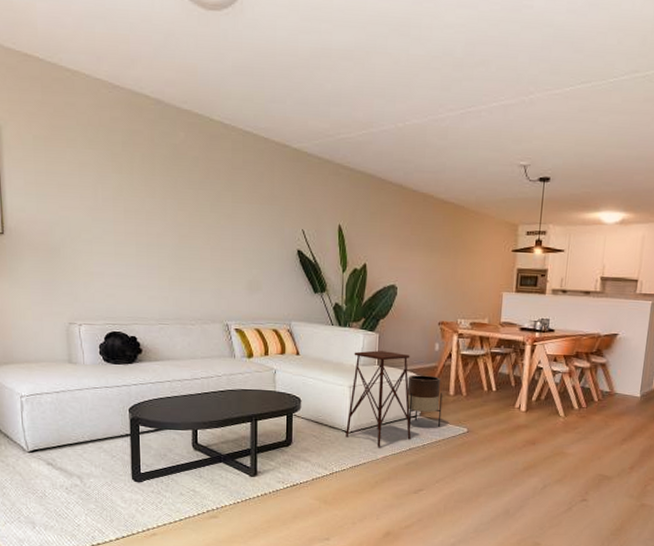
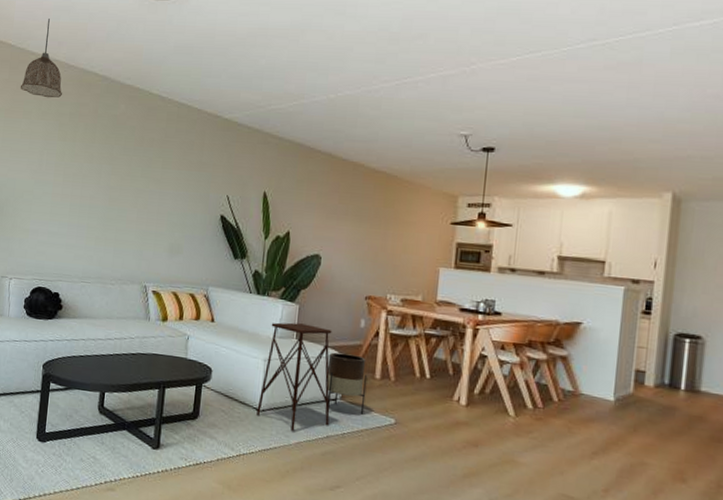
pendant lamp: none [58,27,110,124] -> present [20,19,62,98]

